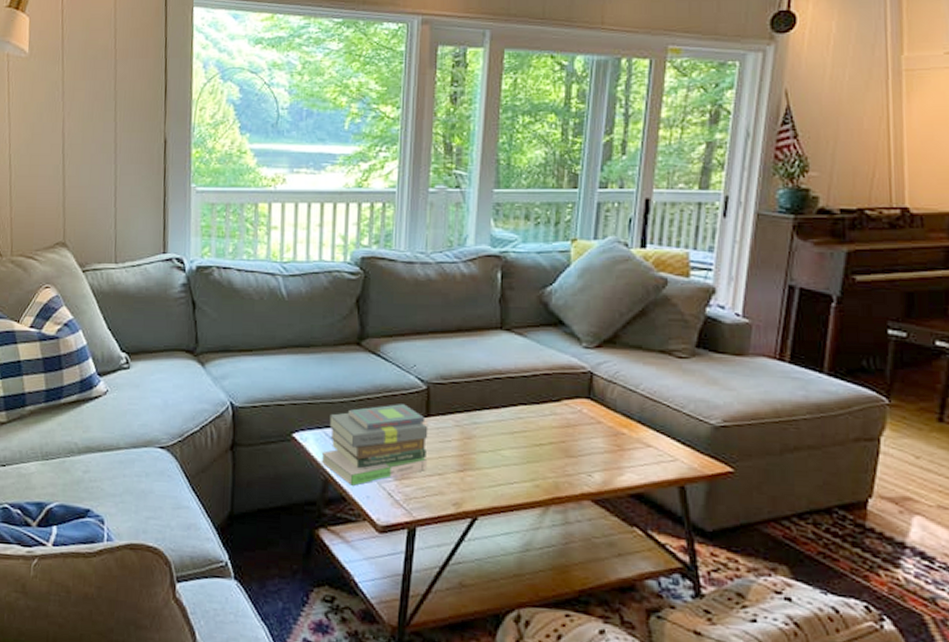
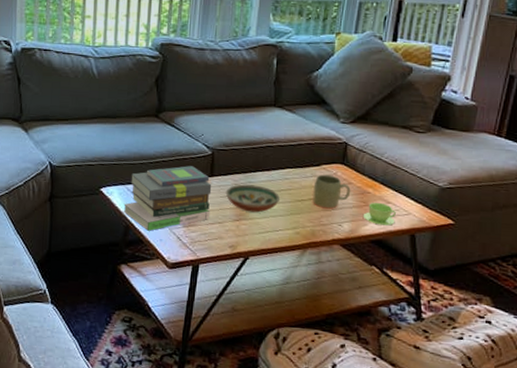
decorative bowl: none [445,425,514,461] -> present [225,184,281,213]
mug: none [554,412,601,455] -> present [313,174,351,209]
teacup: none [617,445,659,475] -> present [362,202,396,226]

